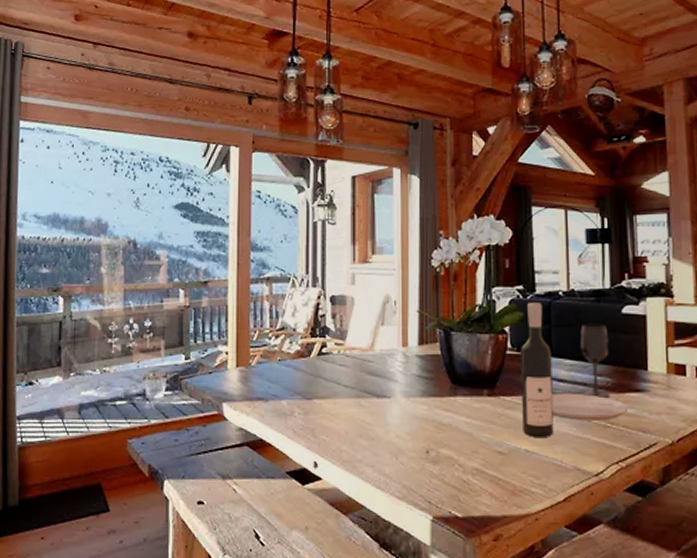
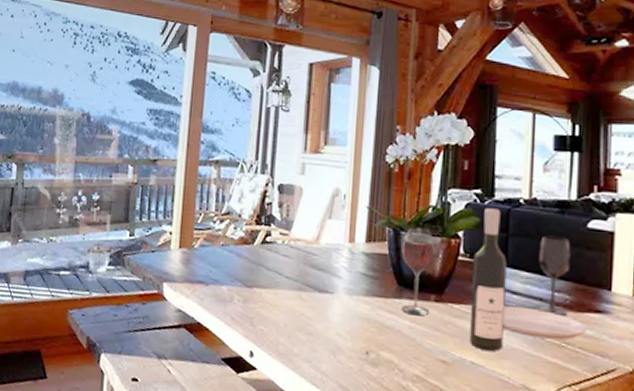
wineglass: none [453,326,484,411] -> present [401,227,435,316]

